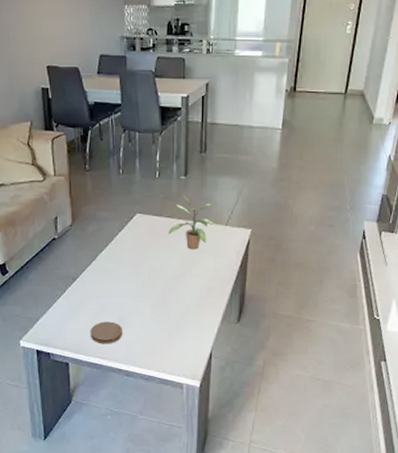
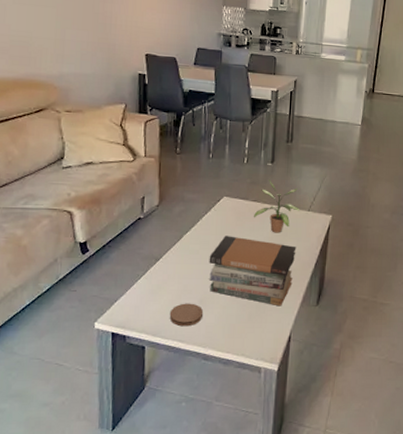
book stack: none [125,254,215,324] -> present [209,236,297,306]

